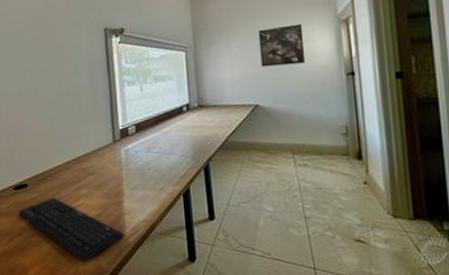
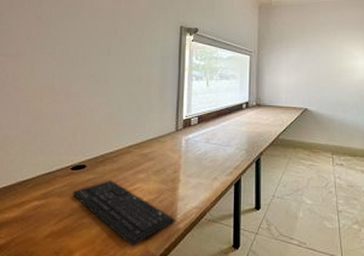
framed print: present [258,23,306,68] -> none [312,44,349,77]

